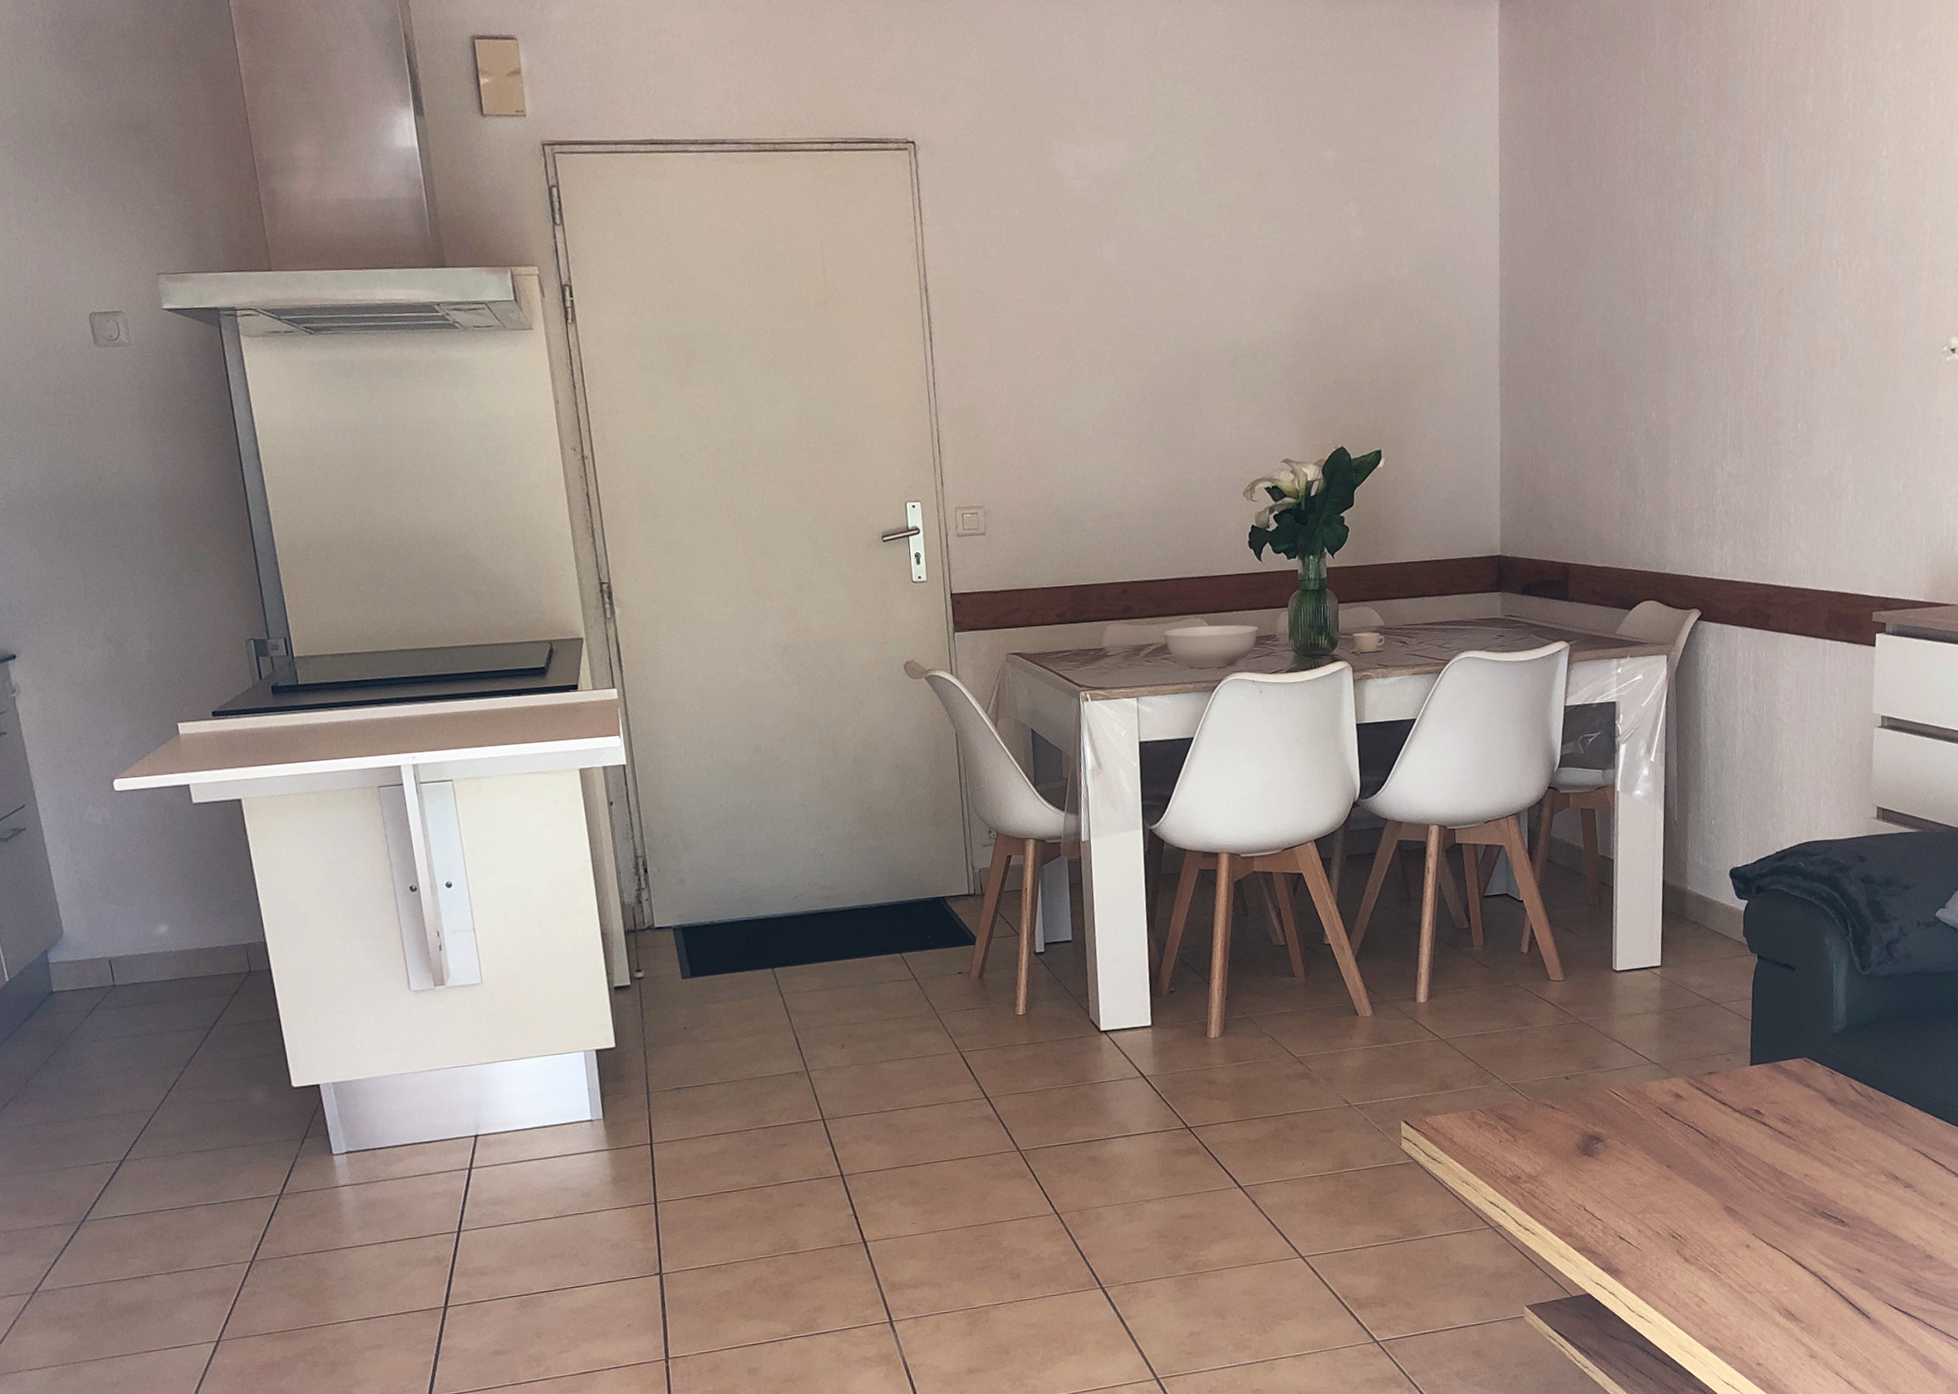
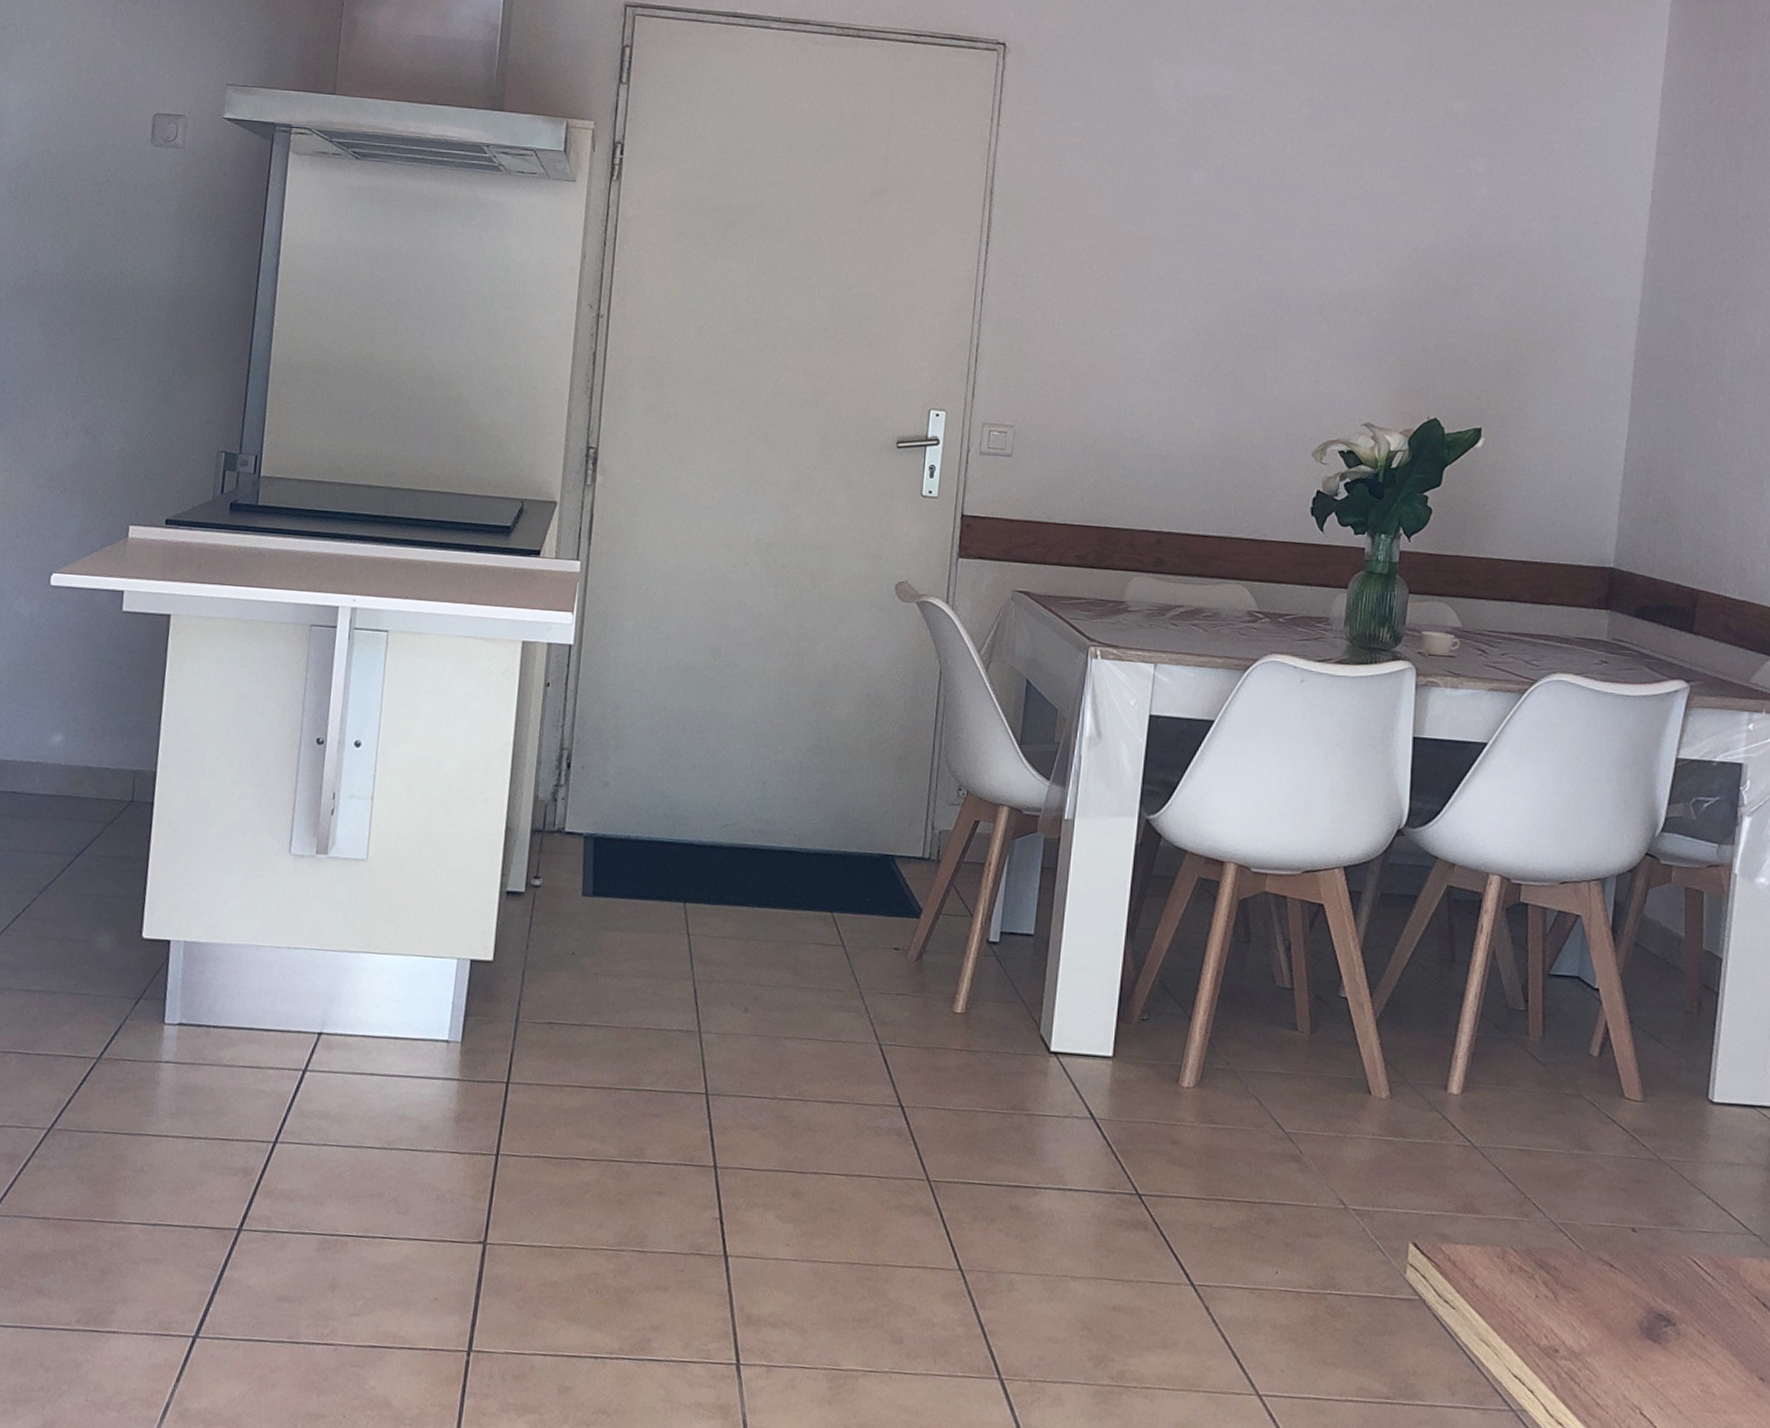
bowl: present [1163,624,1259,669] -> none [1196,592,1310,646]

